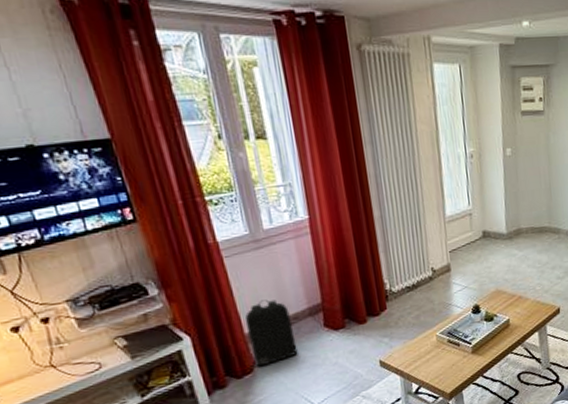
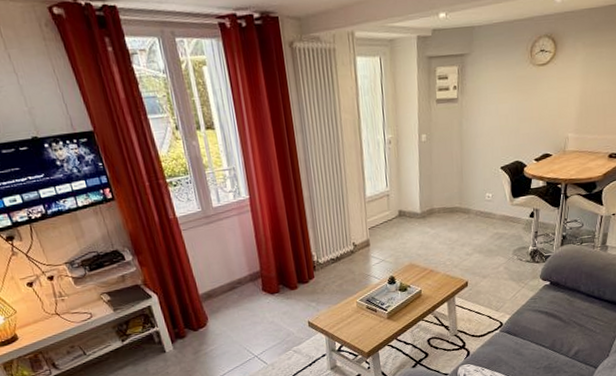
backpack: present [245,299,298,367] -> none [199,266,241,322]

